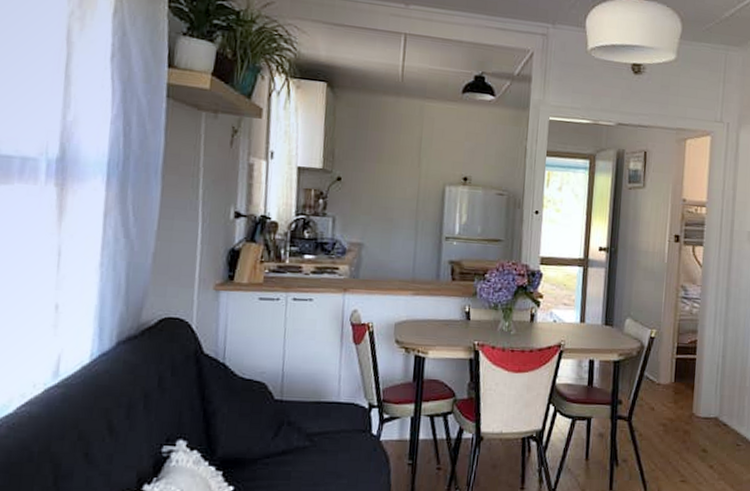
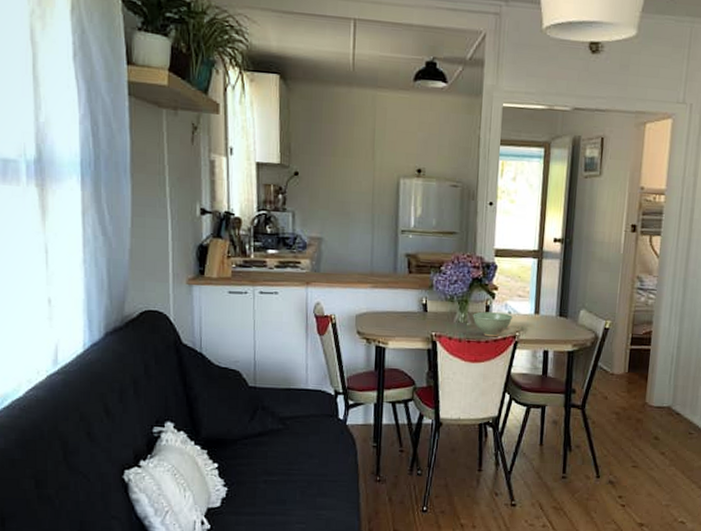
bowl: none [517,320,558,347] -> present [472,311,512,337]

